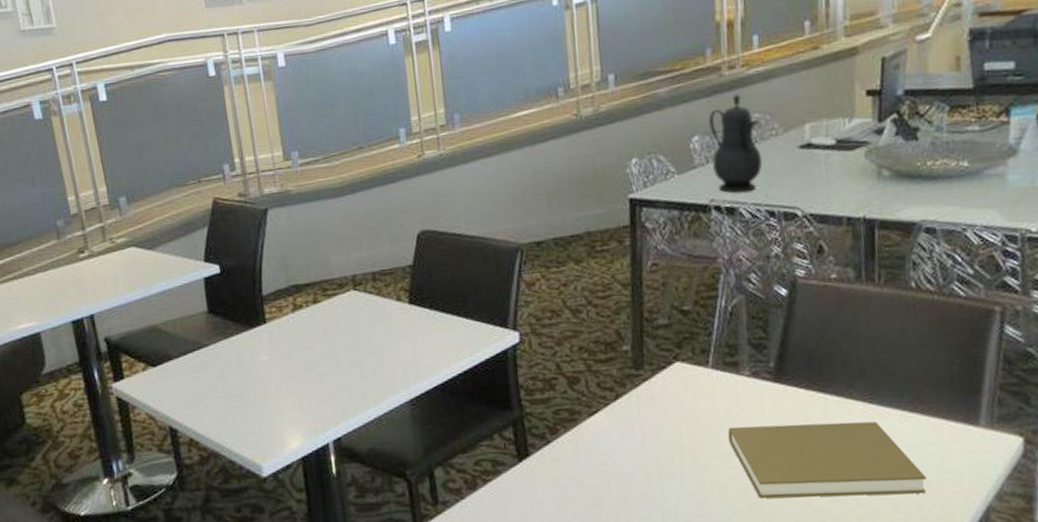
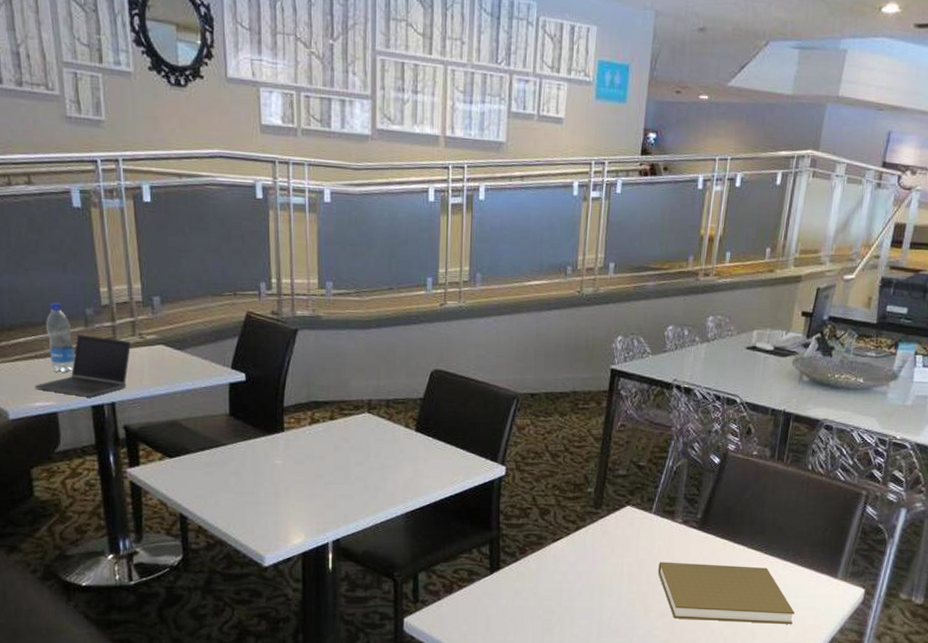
laptop computer: none [16,247,104,313] -> present [34,334,132,397]
bottle: none [21,218,52,291] -> present [46,302,76,373]
coffeepot: present [709,94,763,193] -> none [680,297,720,378]

